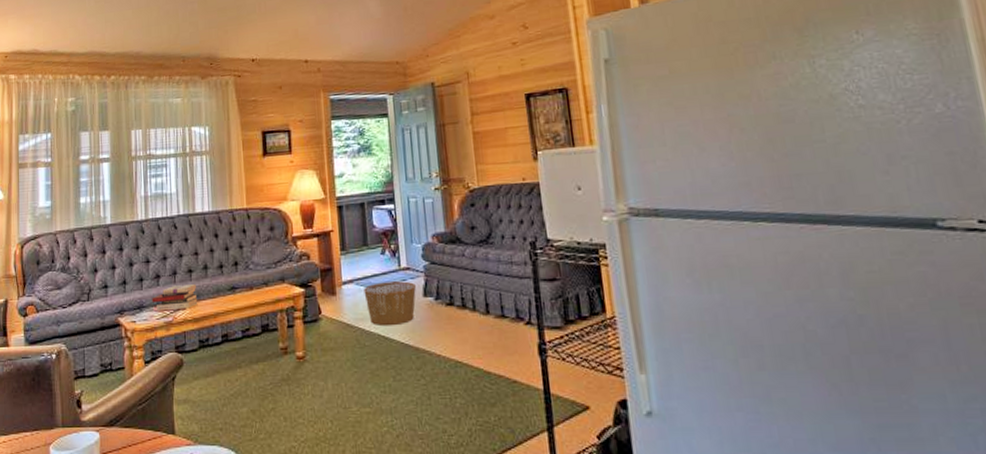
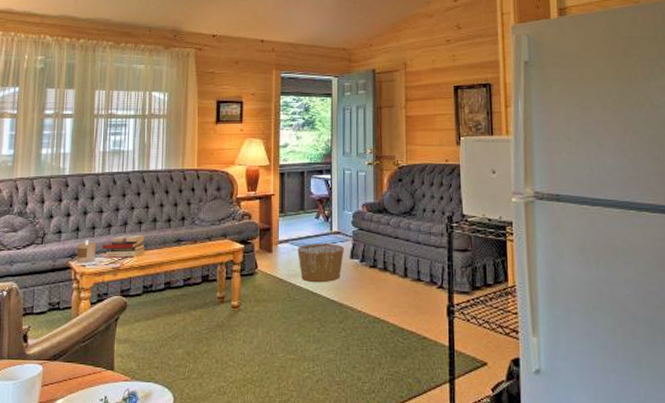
candle: none [125,293,146,320] -> present [76,240,96,264]

